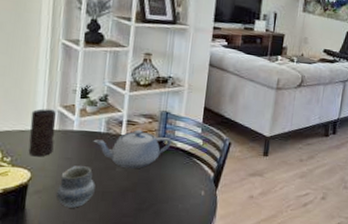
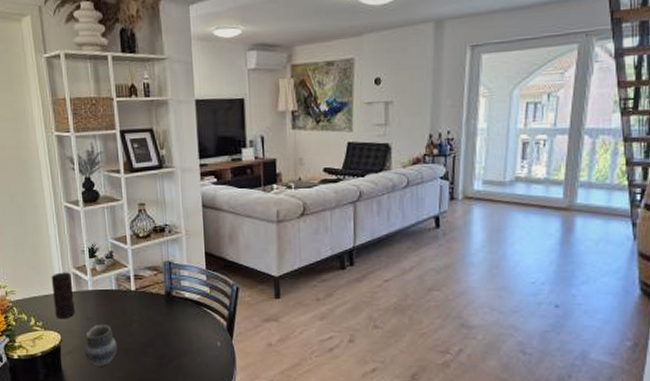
teapot: present [93,129,172,169] -> none [107,283,179,324]

